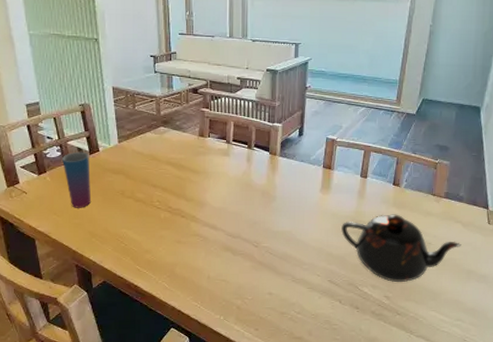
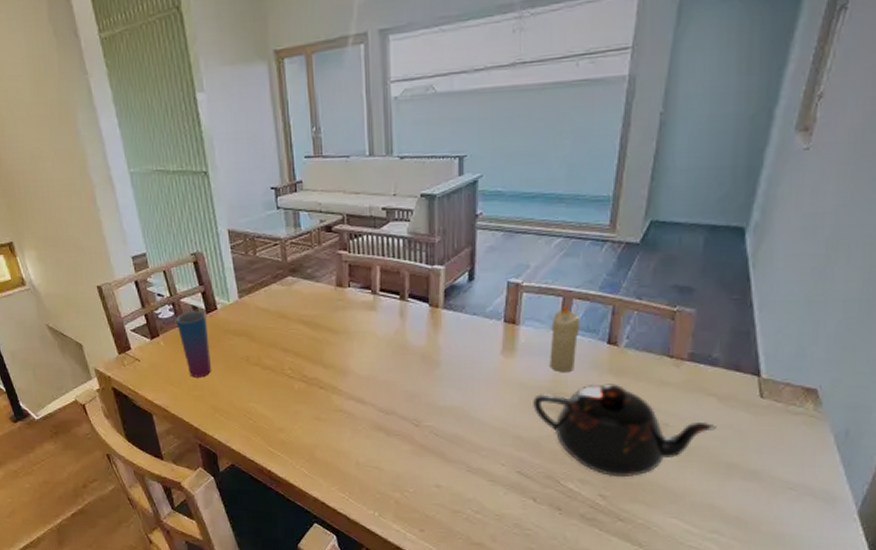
candle: none [354,155,375,205] -> present [550,303,580,371]

